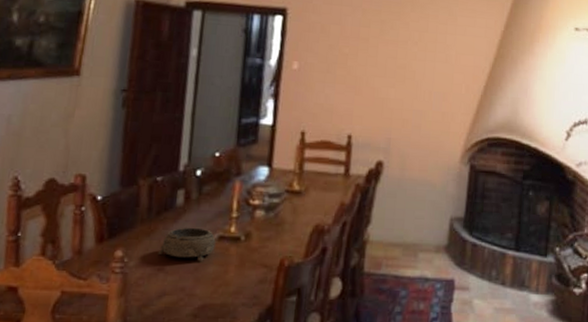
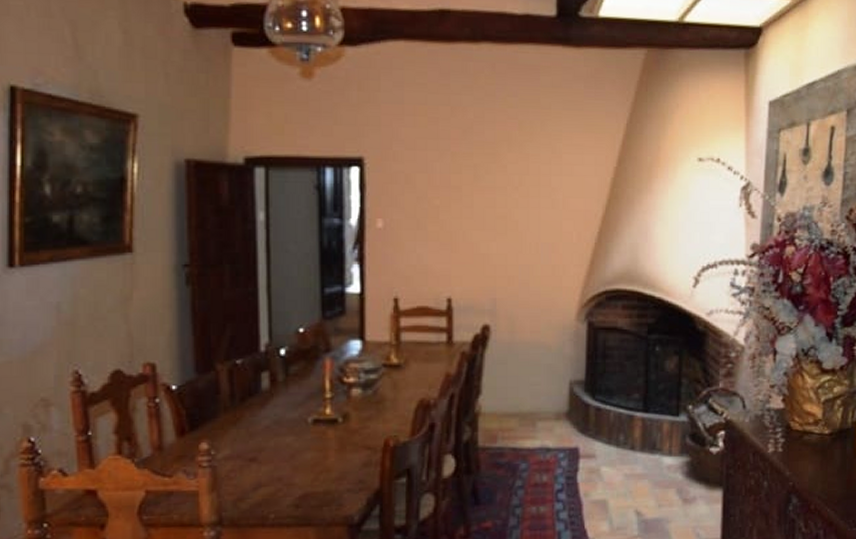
decorative bowl: present [158,227,216,261] -> none [247,412,310,448]

